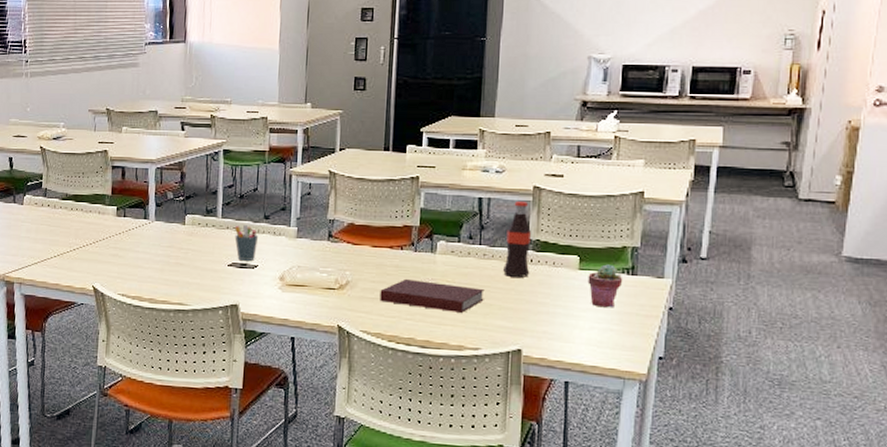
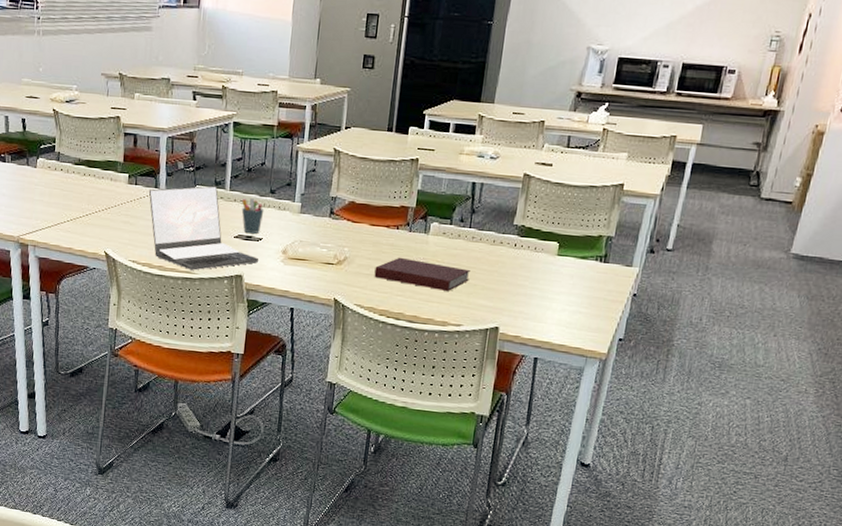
laptop: none [137,214,254,302] -> present [148,185,258,271]
bottle: present [503,201,531,278] -> none [489,188,518,261]
potted succulent: present [587,264,623,308] -> none [564,251,596,292]

